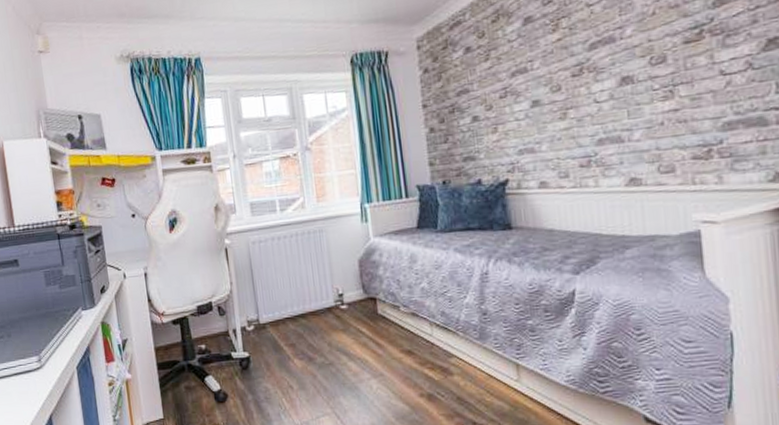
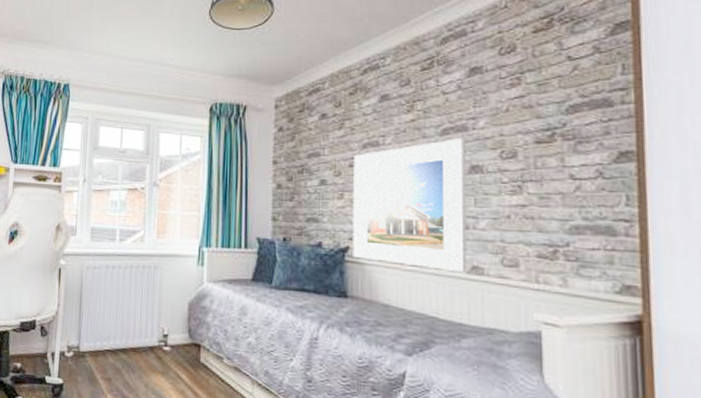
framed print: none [503,50,625,190] -> present [353,138,467,272]

